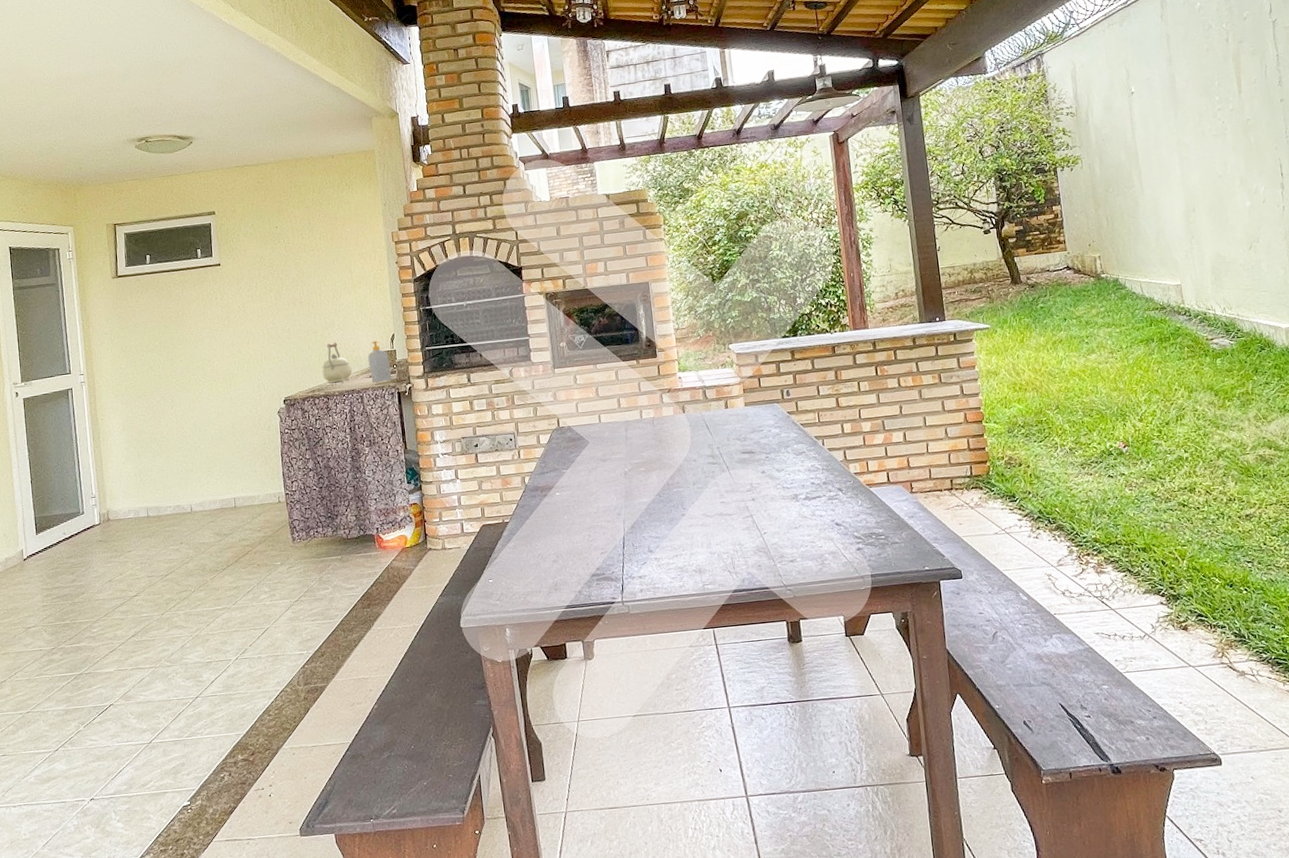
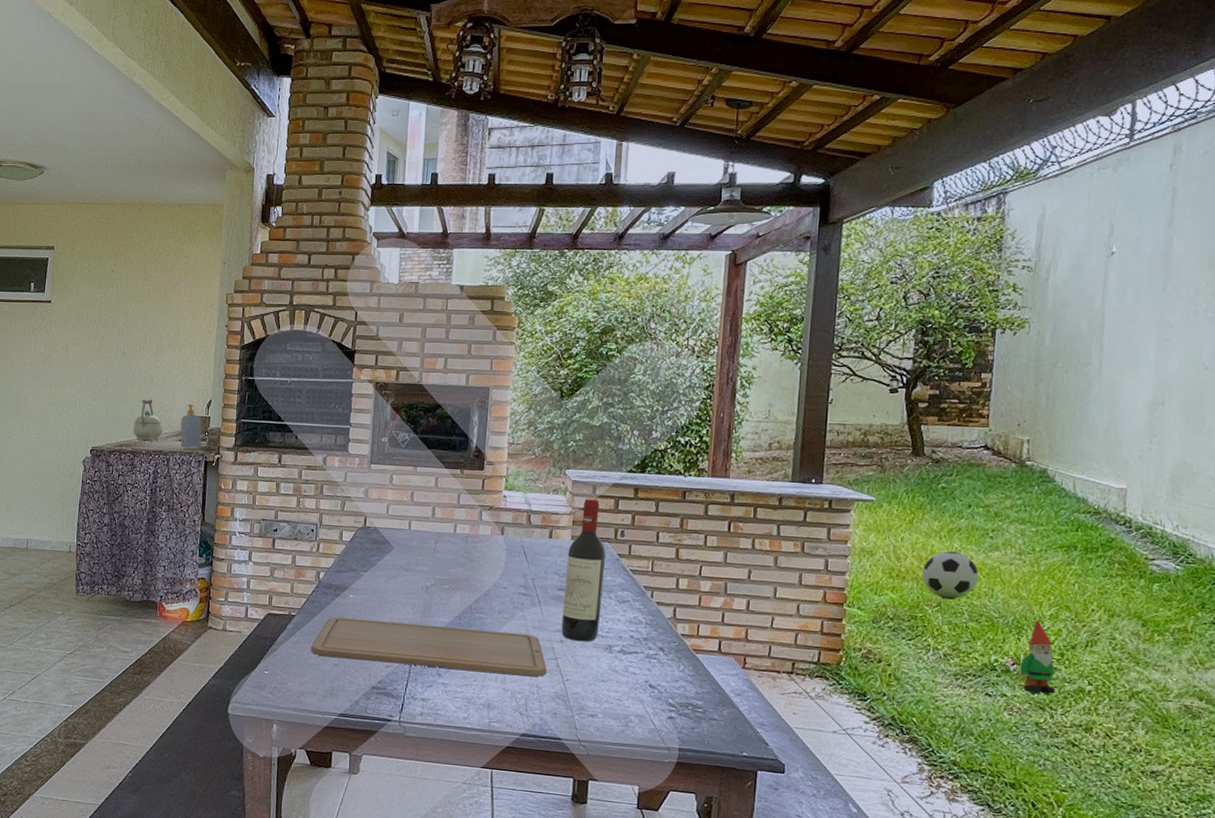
chopping board: none [528,498,745,556] -> present [311,617,547,677]
wine bottle: none [744,366,784,497] -> present [561,498,607,642]
soccer ball: none [1038,359,1084,402] -> present [921,551,979,600]
garden gnome: none [1130,405,1162,469] -> present [1019,619,1056,694]

